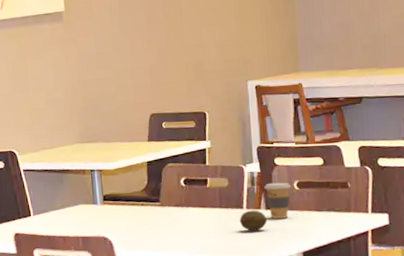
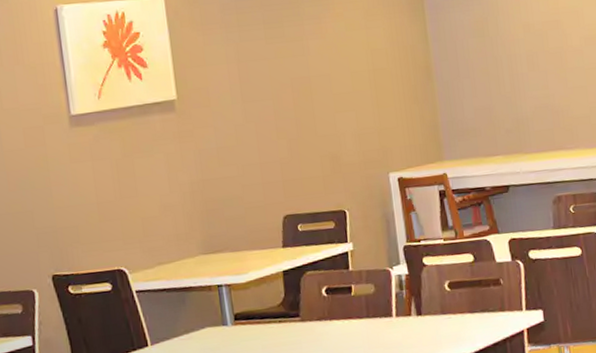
fruit: present [239,210,268,231] -> none [389,317,419,341]
coffee cup: present [264,182,291,219] -> none [413,283,442,326]

